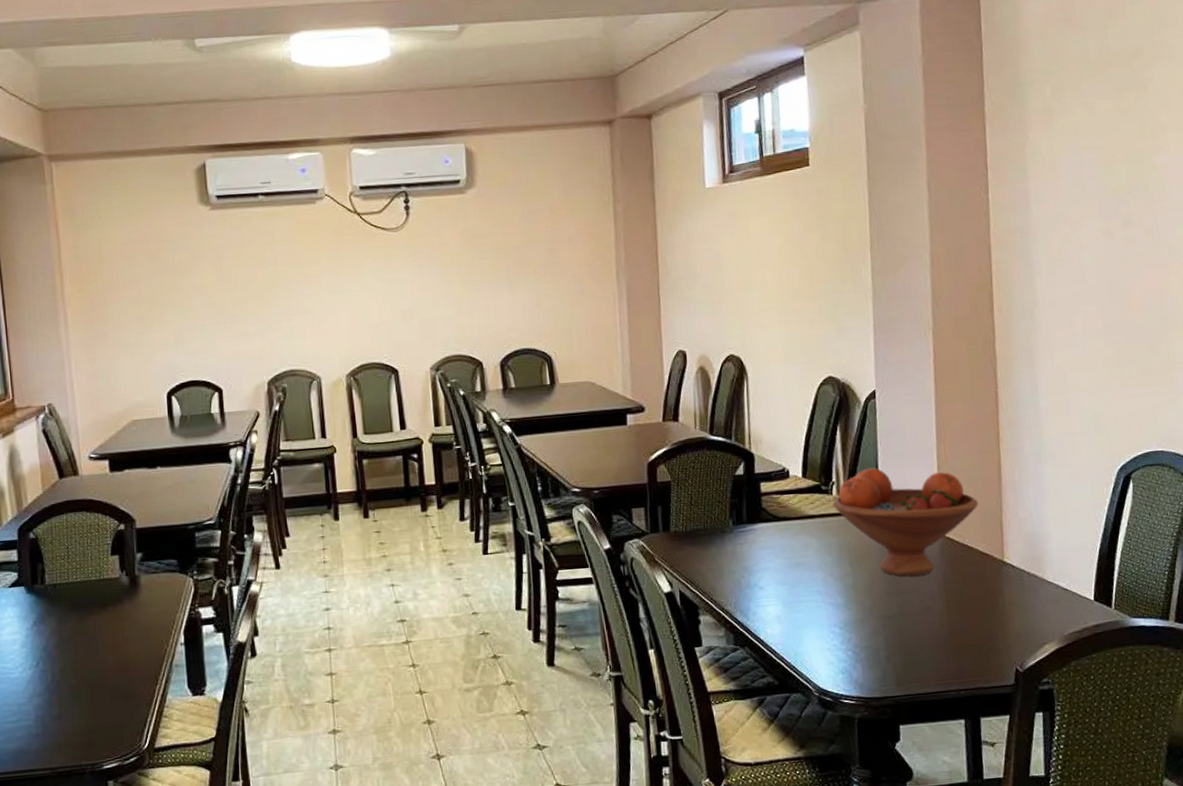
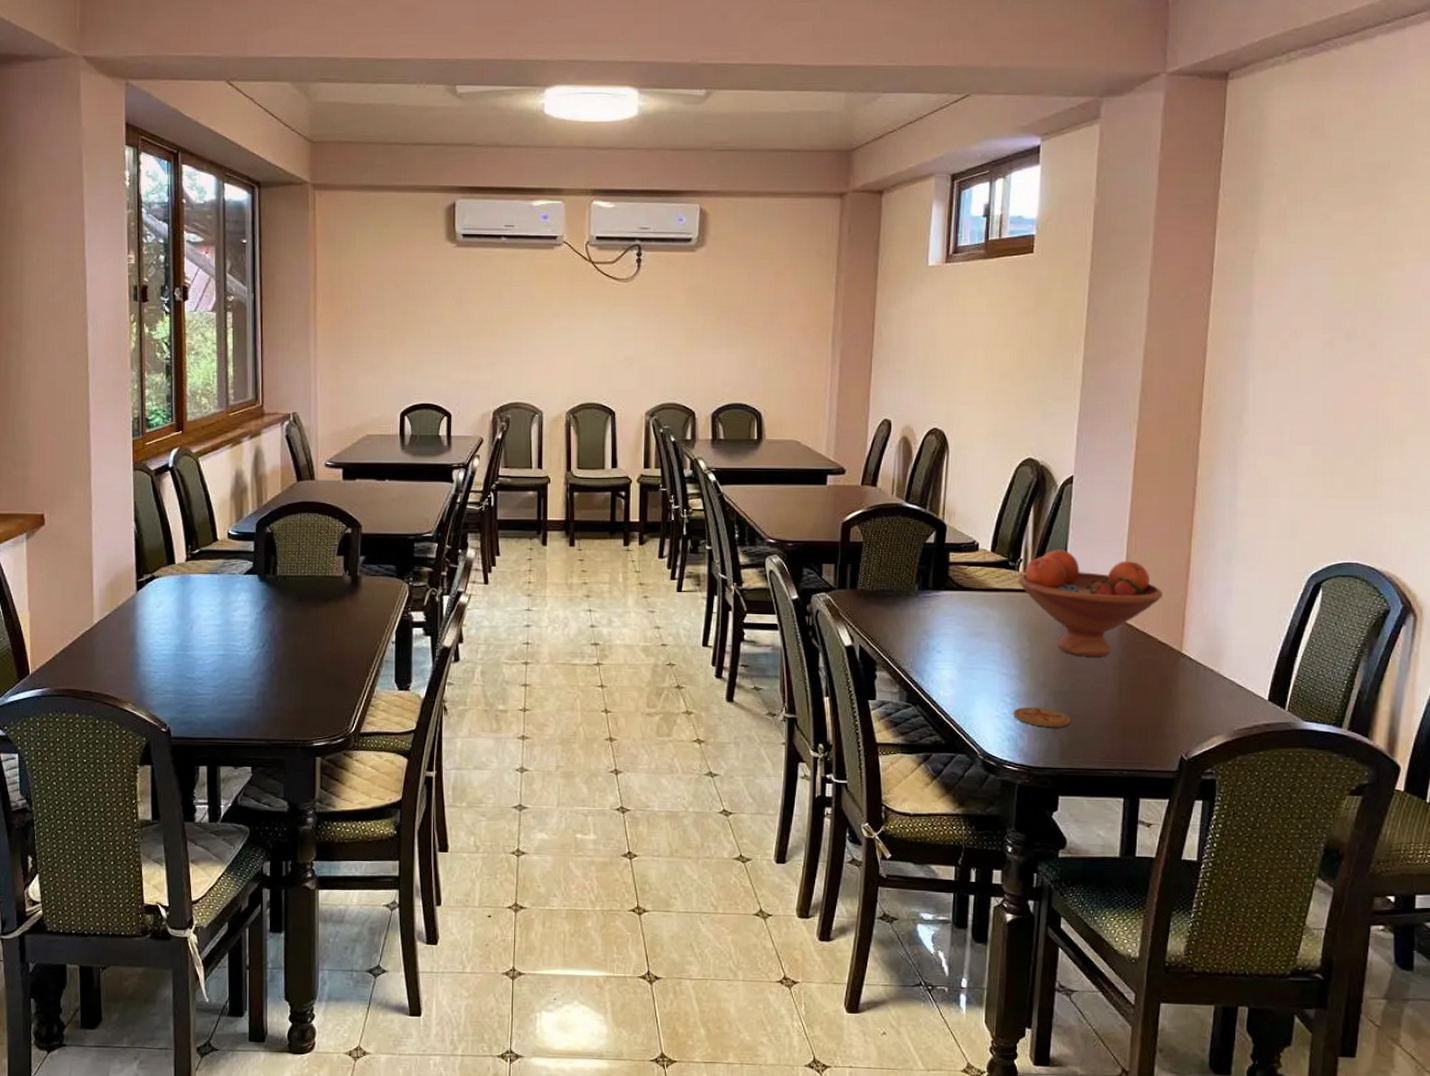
coaster: none [844,634,903,655] -> present [1014,707,1071,728]

